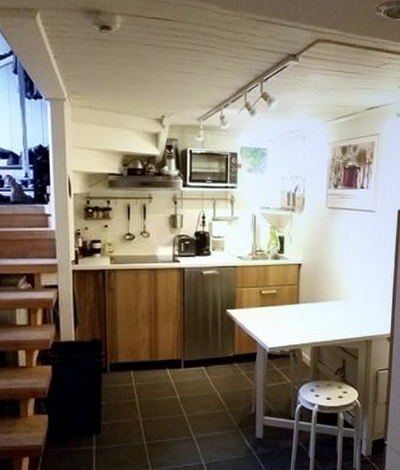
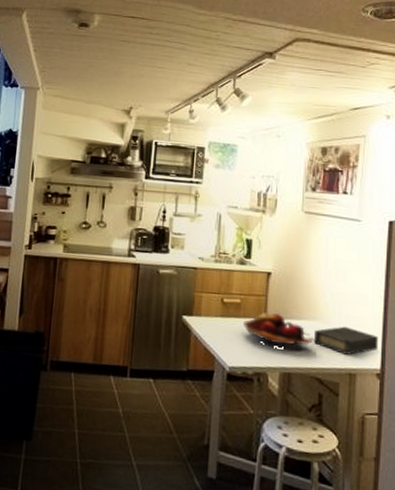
fruit basket: none [279,298,338,329] -> present [243,312,314,352]
book: none [338,303,389,326] -> present [314,326,379,355]

